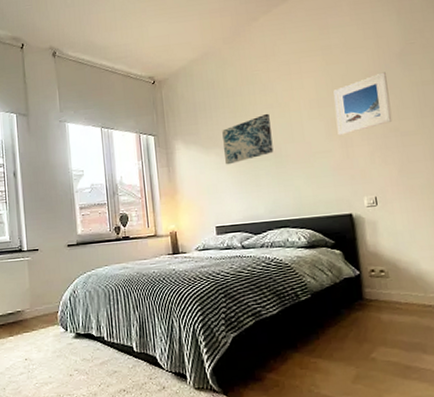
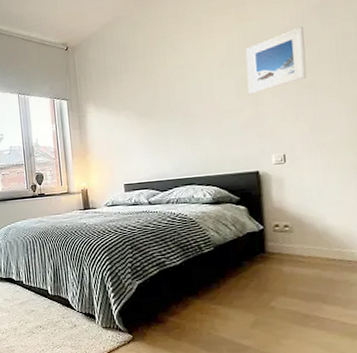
wall art: present [222,113,274,165] -> none [132,74,182,126]

